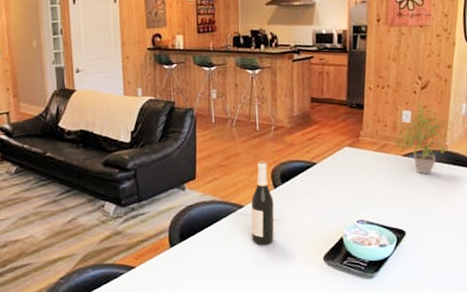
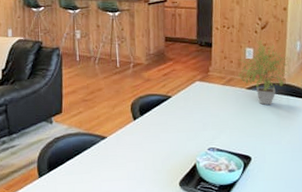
wine bottle: present [251,161,275,245] -> none [113,95,135,173]

